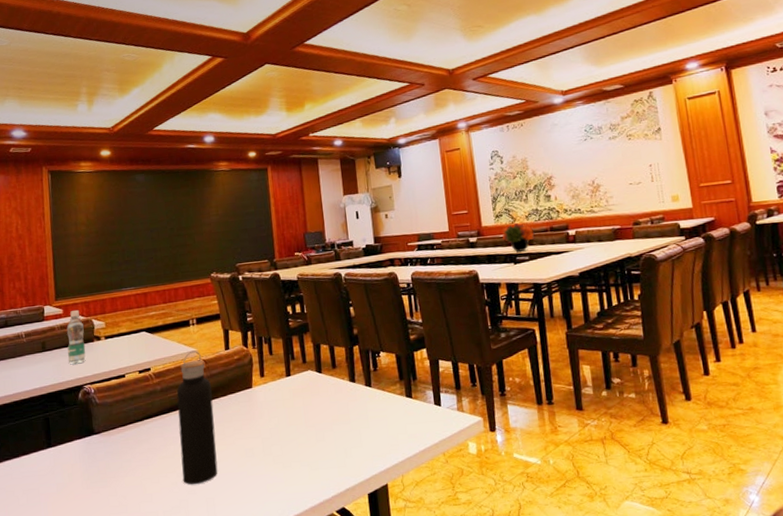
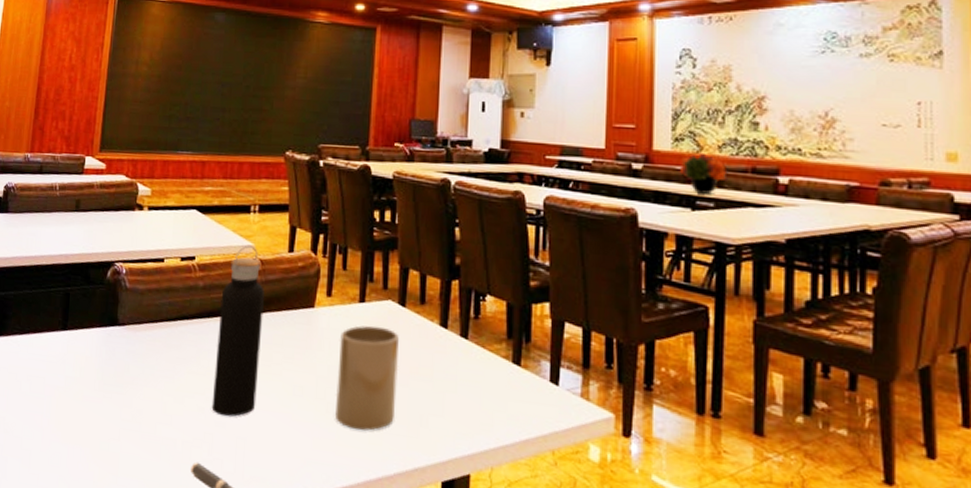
bottle: present [66,310,86,365] -> none [102,168,127,235]
mug: none [275,391,326,471] -> present [335,325,399,431]

